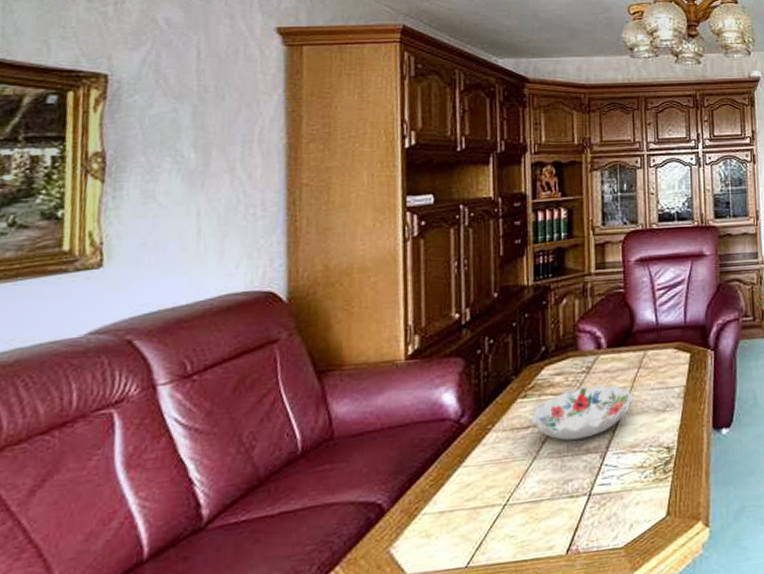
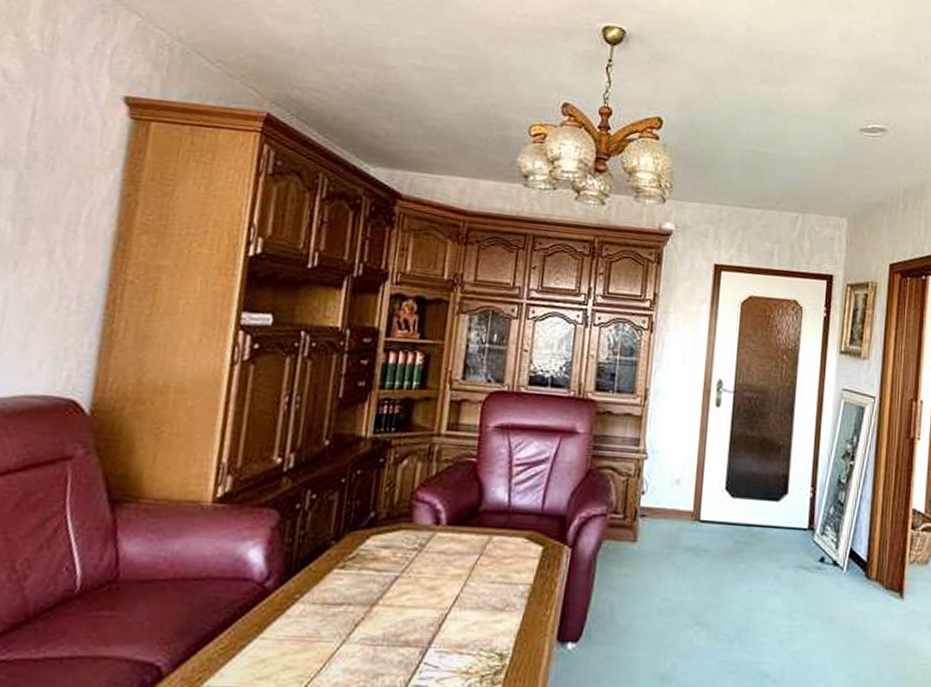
decorative bowl: present [531,384,634,441] -> none [345,566,469,628]

